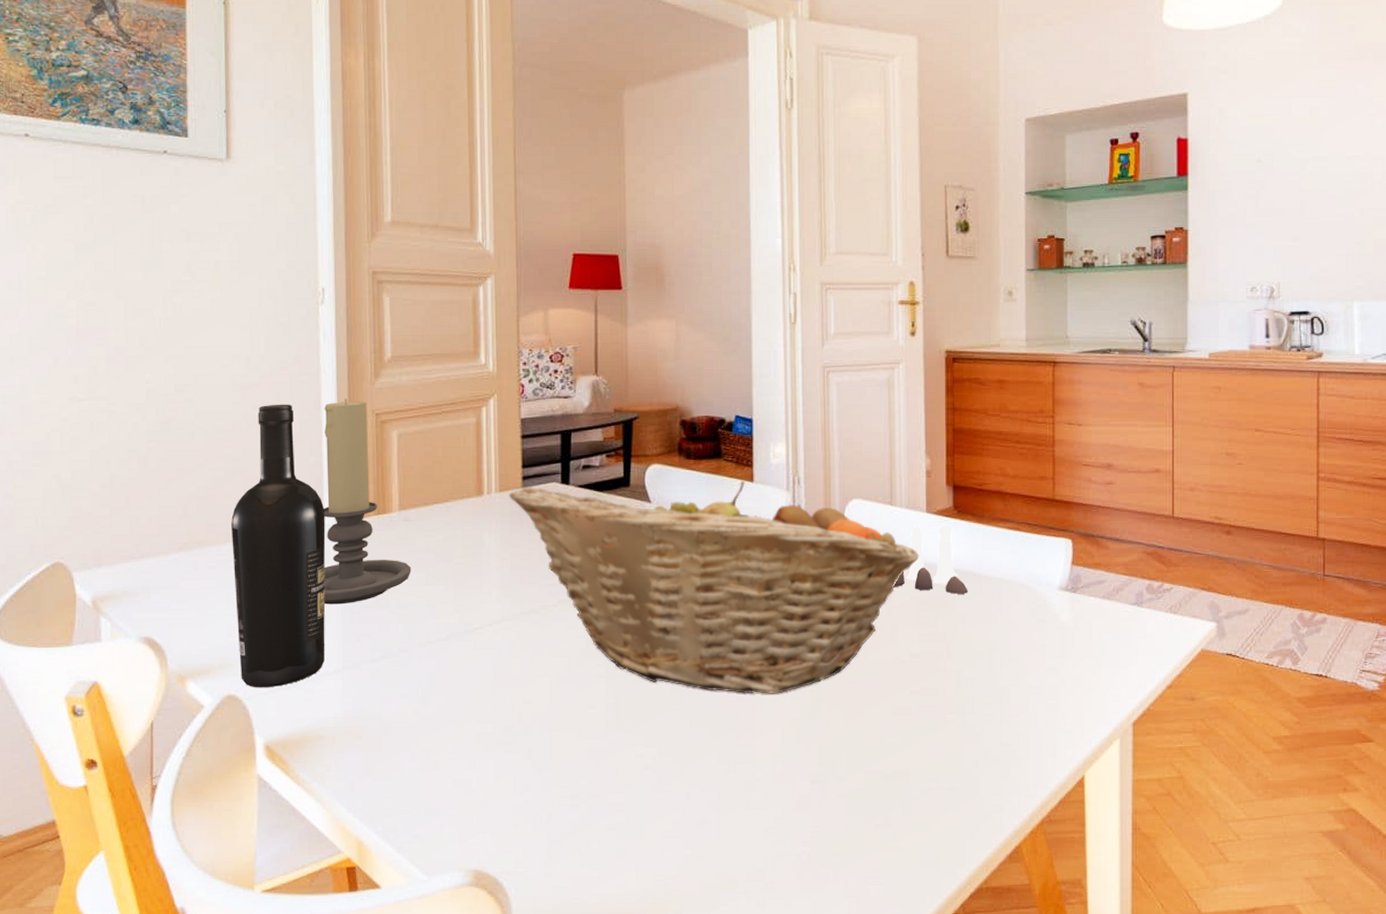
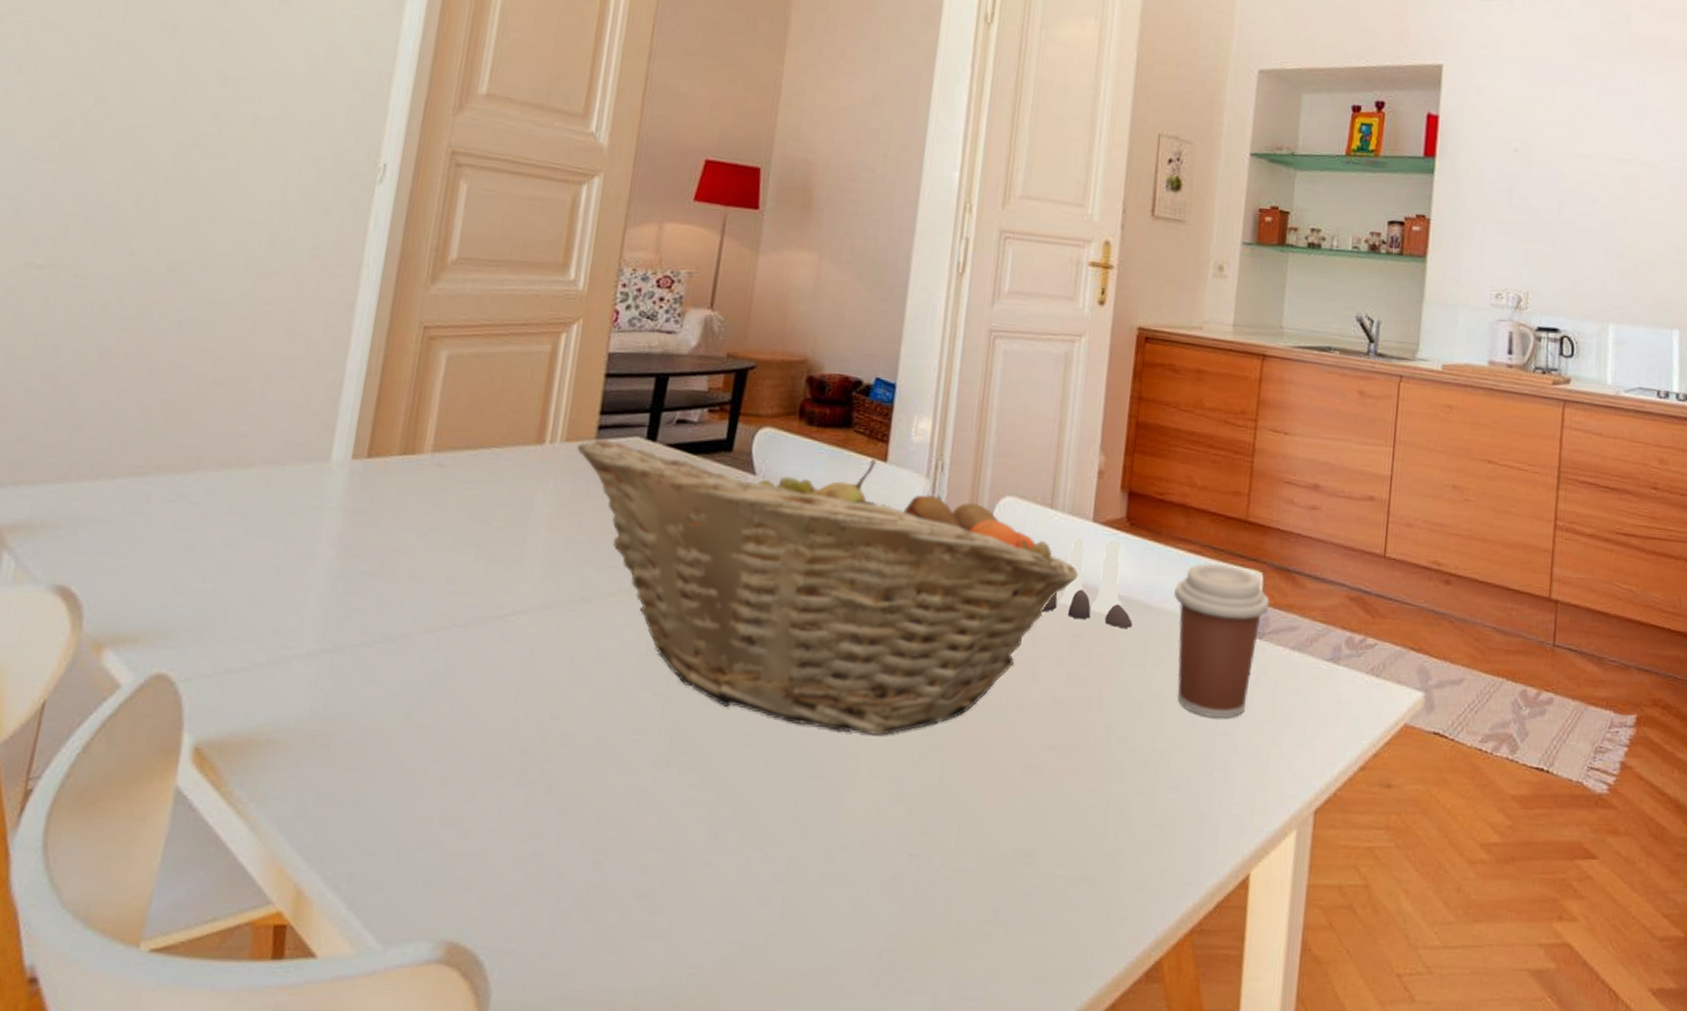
wine bottle: present [231,404,326,688] -> none [179,300,335,669]
candle holder: present [323,398,411,605] -> none [310,303,435,567]
coffee cup: none [1000,536,1080,658] -> present [1174,562,1270,720]

